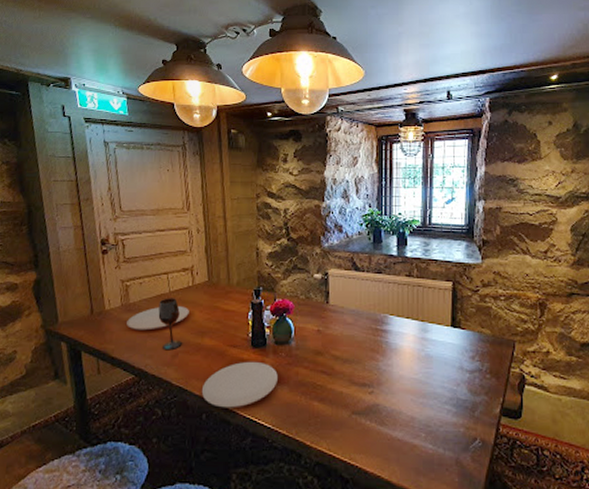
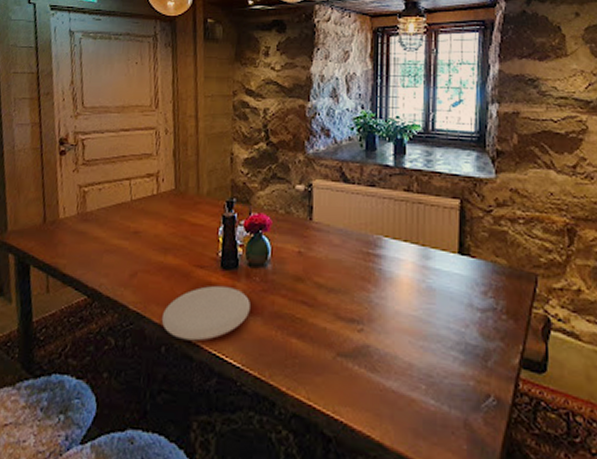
plate: present [127,306,189,331] -> none [82,217,152,244]
wine glass: present [158,298,182,351] -> none [117,207,142,269]

